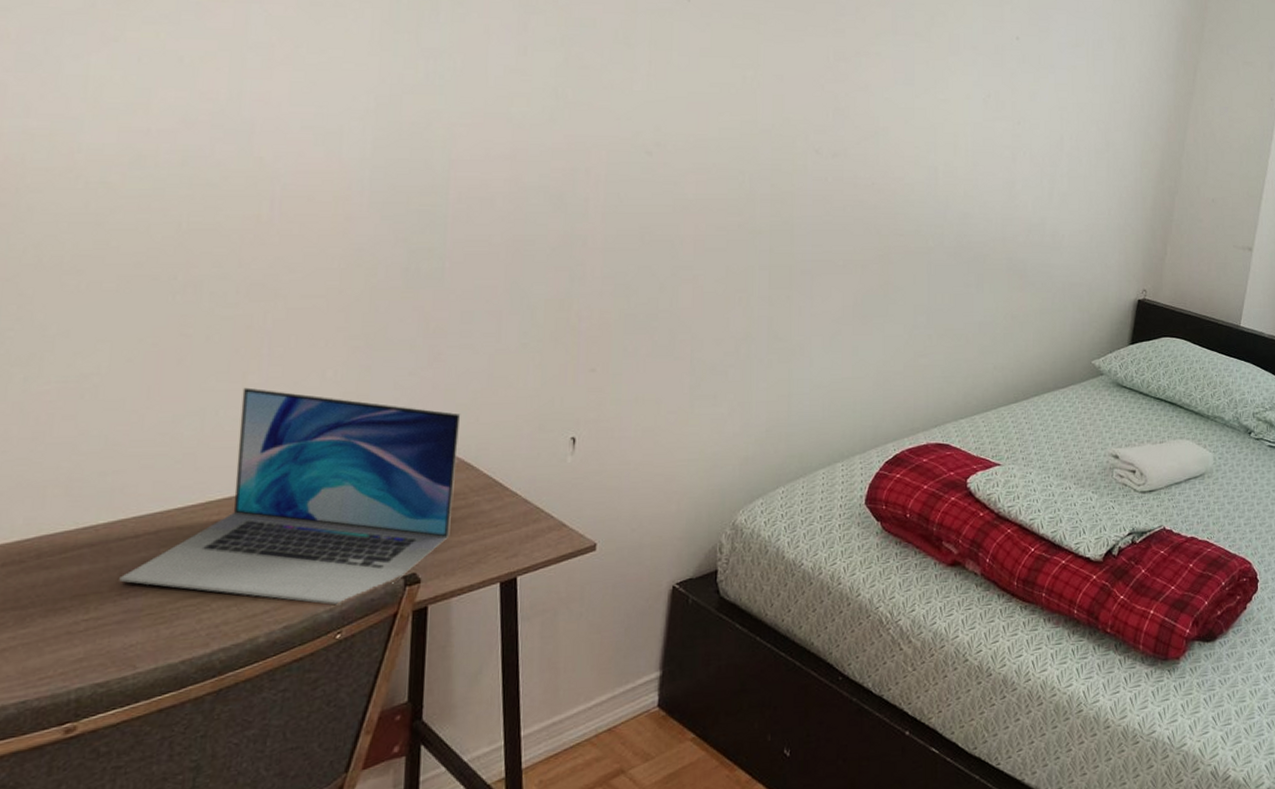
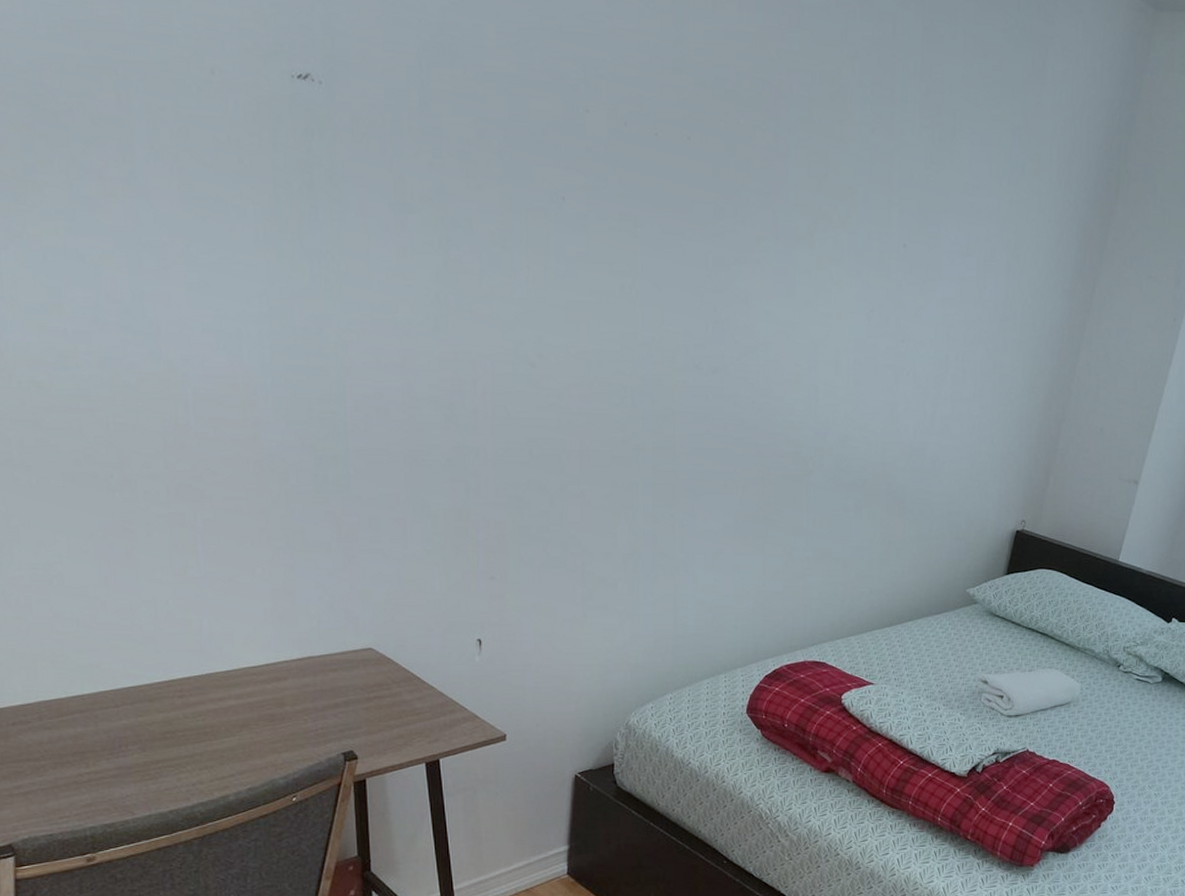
laptop: present [119,387,461,605] -> none [109,580,379,774]

